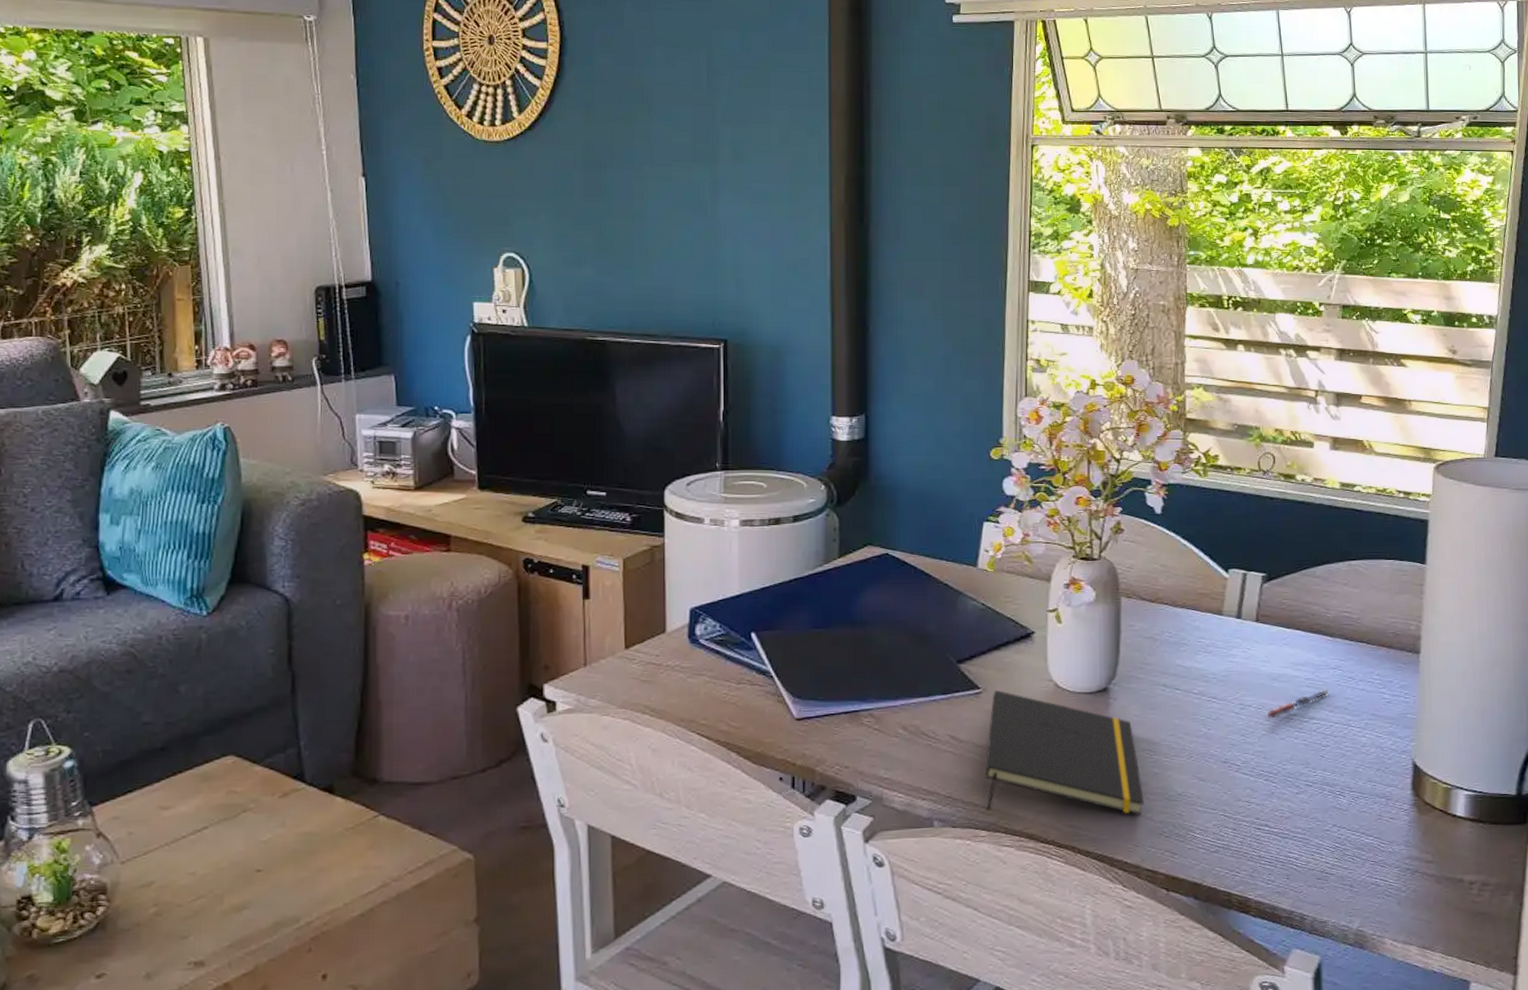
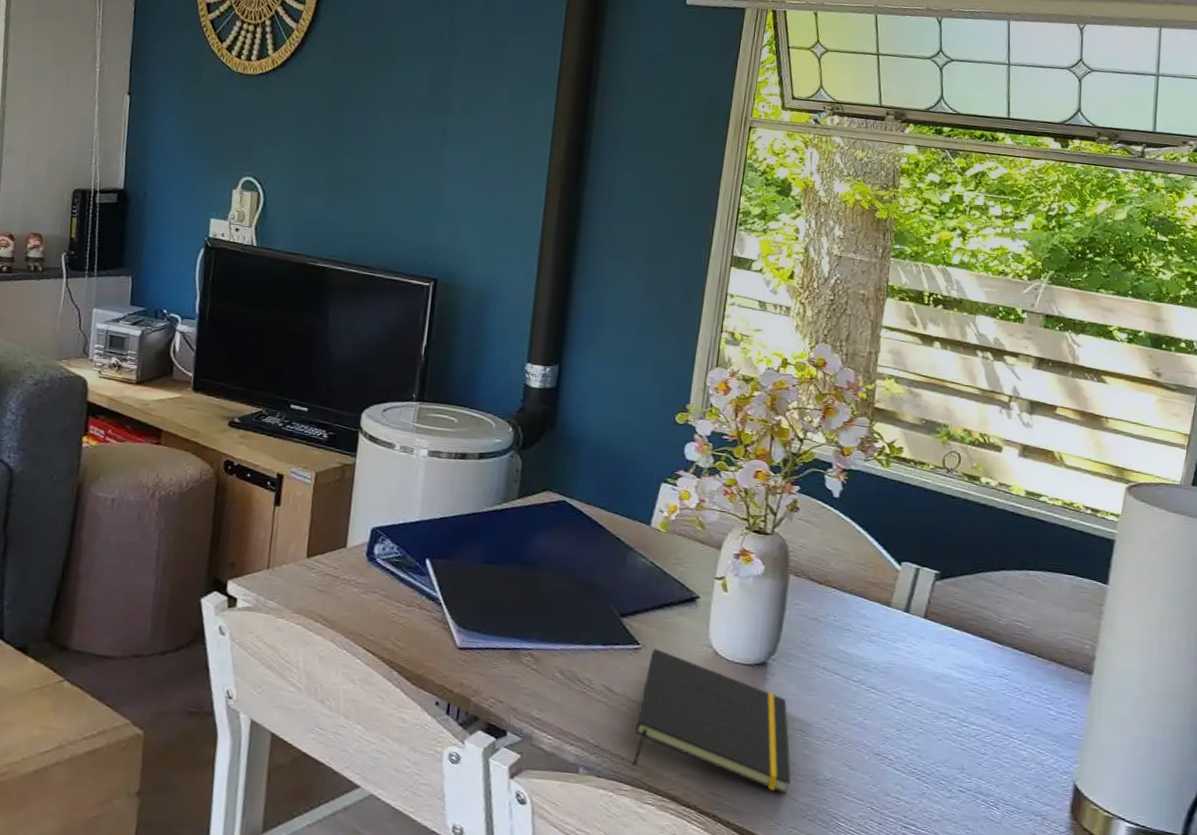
pen: present [1265,689,1330,719] -> none [924,696,994,719]

